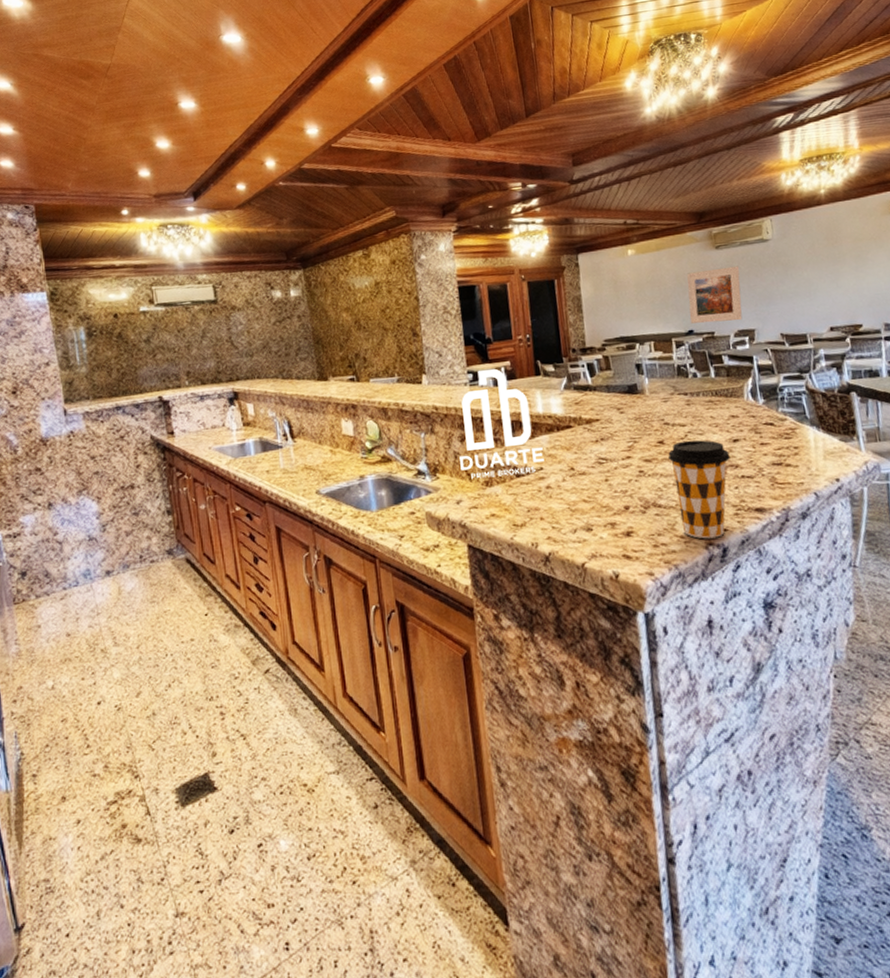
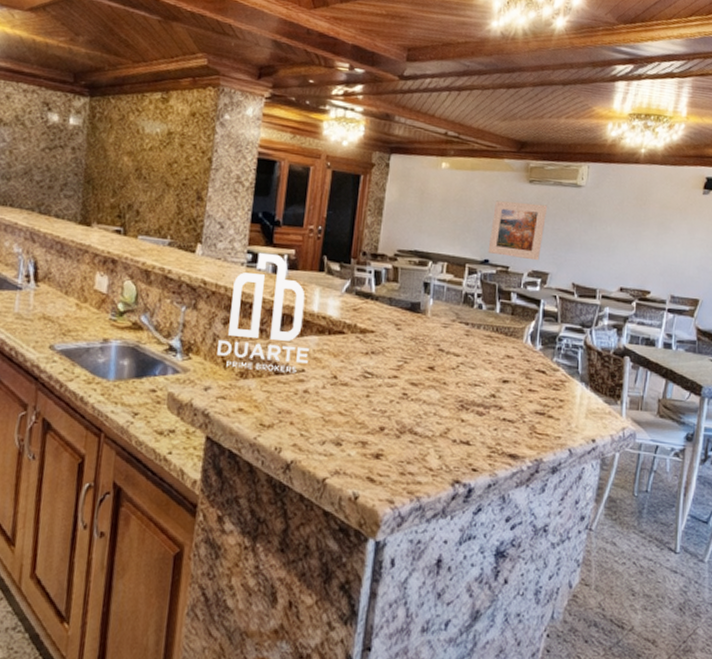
coffee cup: present [667,439,730,539] -> none [433,371,496,477]

